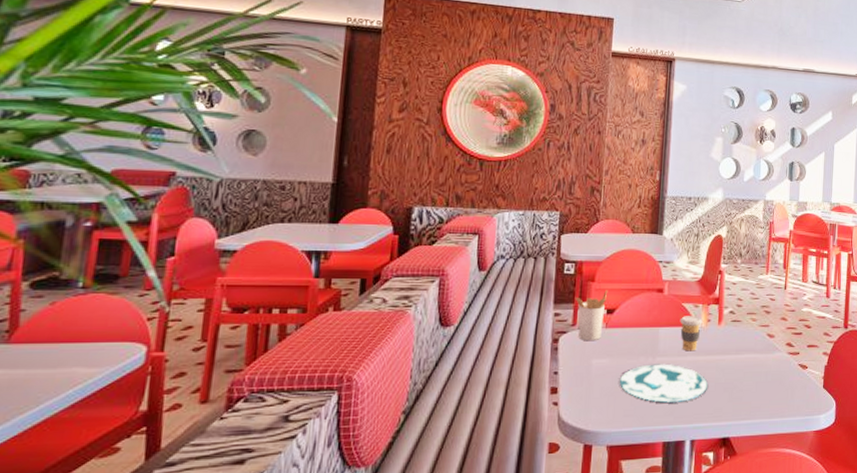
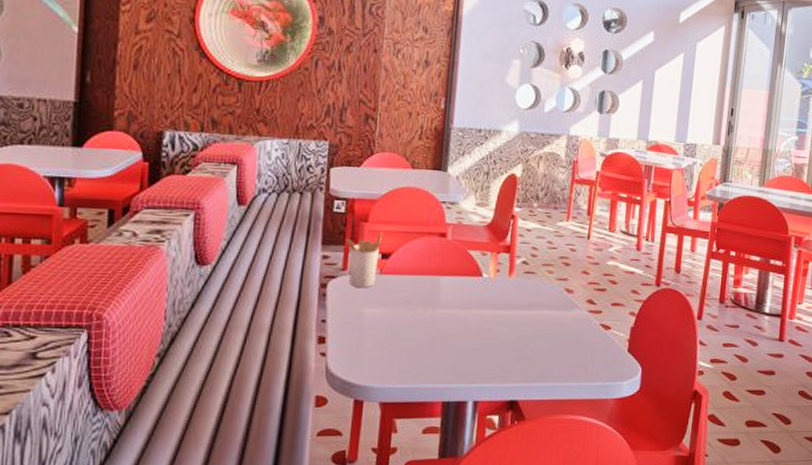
plate: present [620,364,709,404] -> none [395,316,496,360]
coffee cup: present [679,316,703,352] -> none [464,264,491,304]

